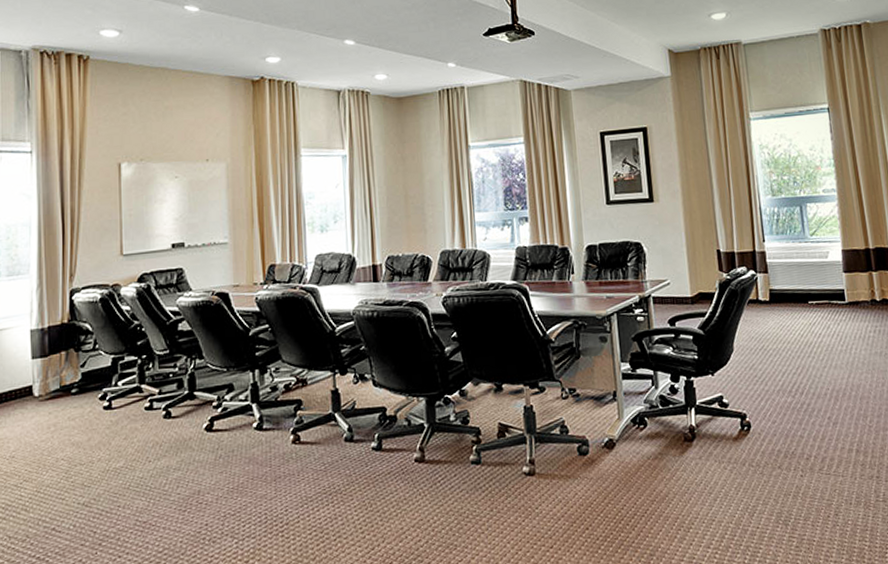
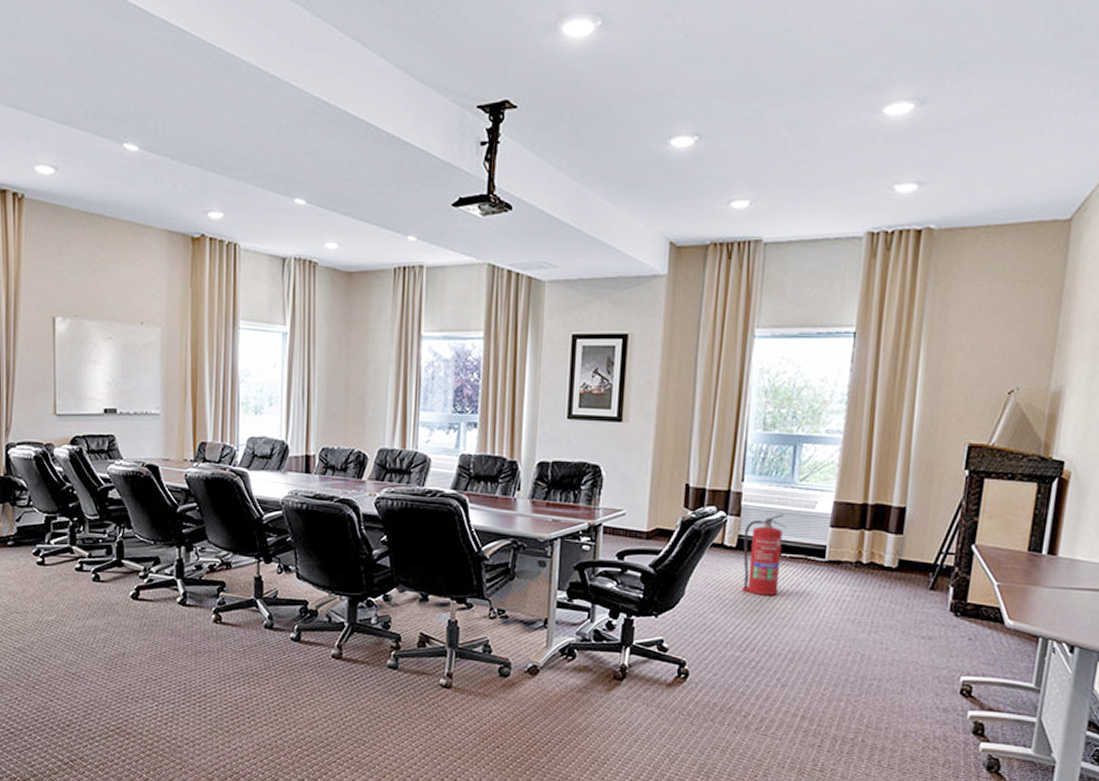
fire extinguisher: none [773,266,813,342] -> present [741,514,786,595]

